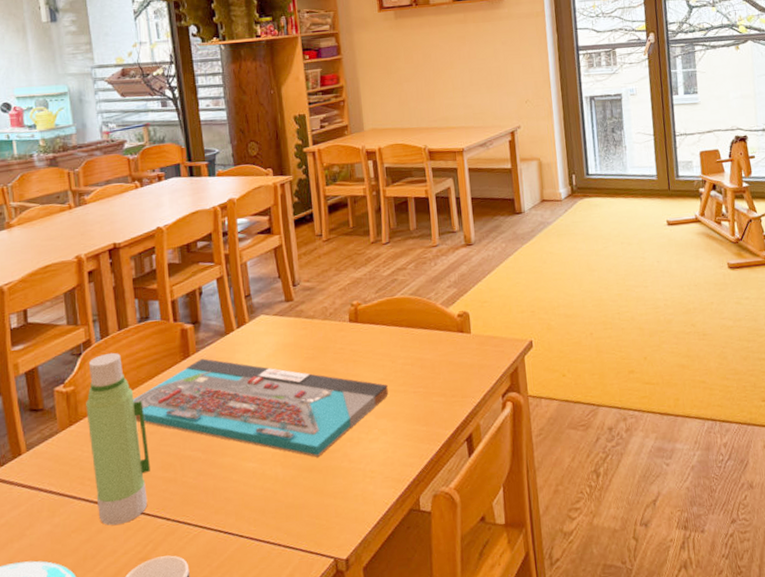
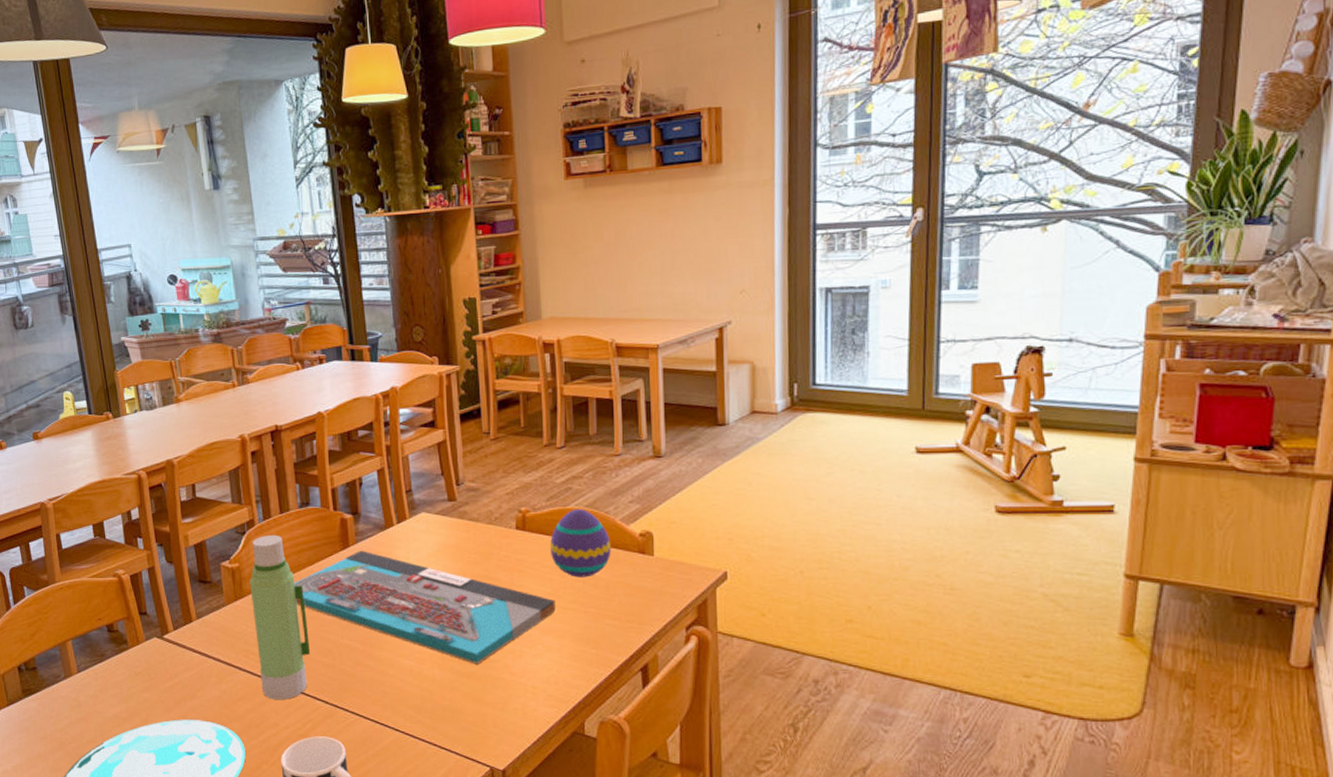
decorative egg: none [380,297,435,361] -> present [549,509,611,578]

